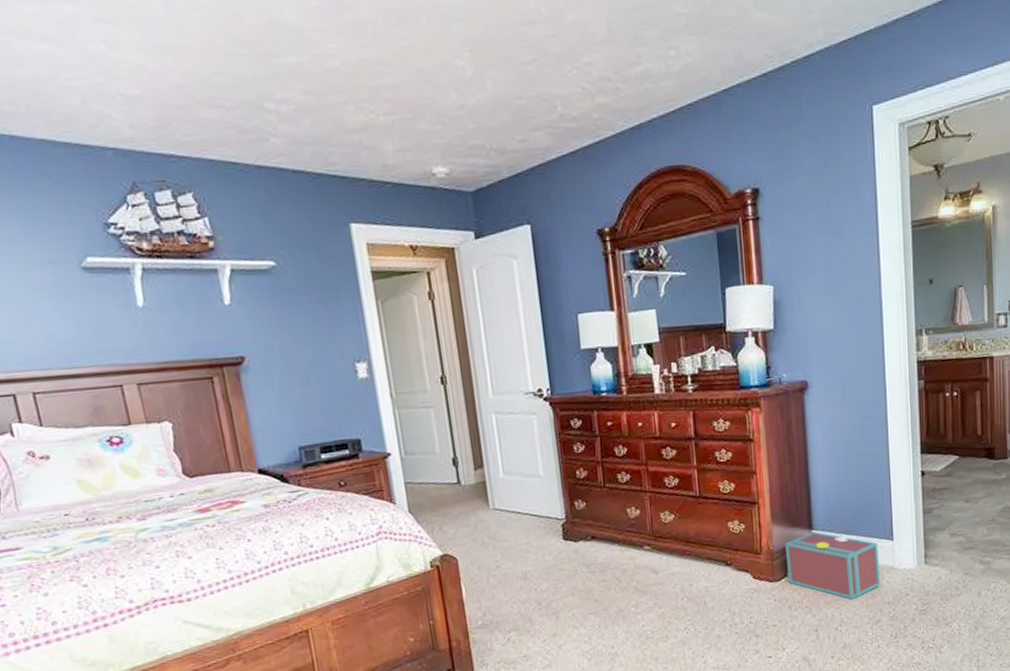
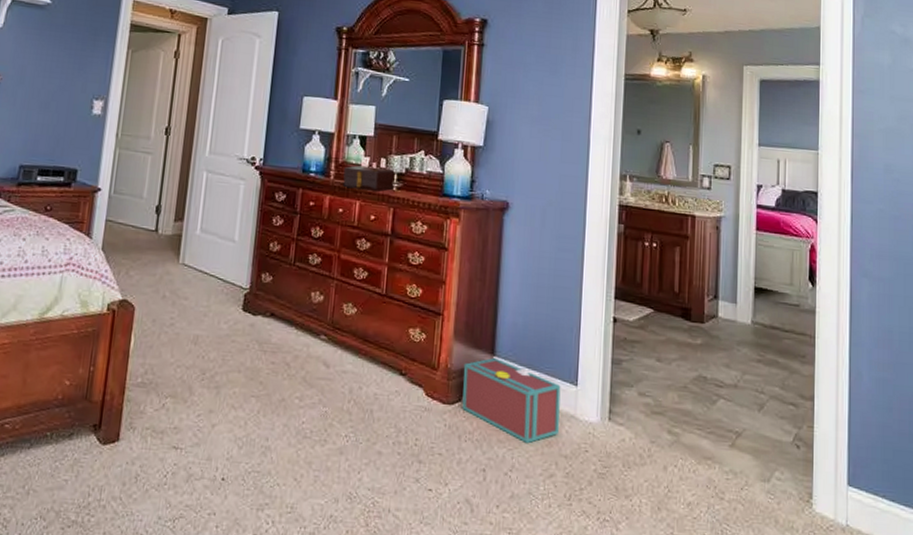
jewelry box: none [635,371,690,401] -> present [343,165,395,193]

